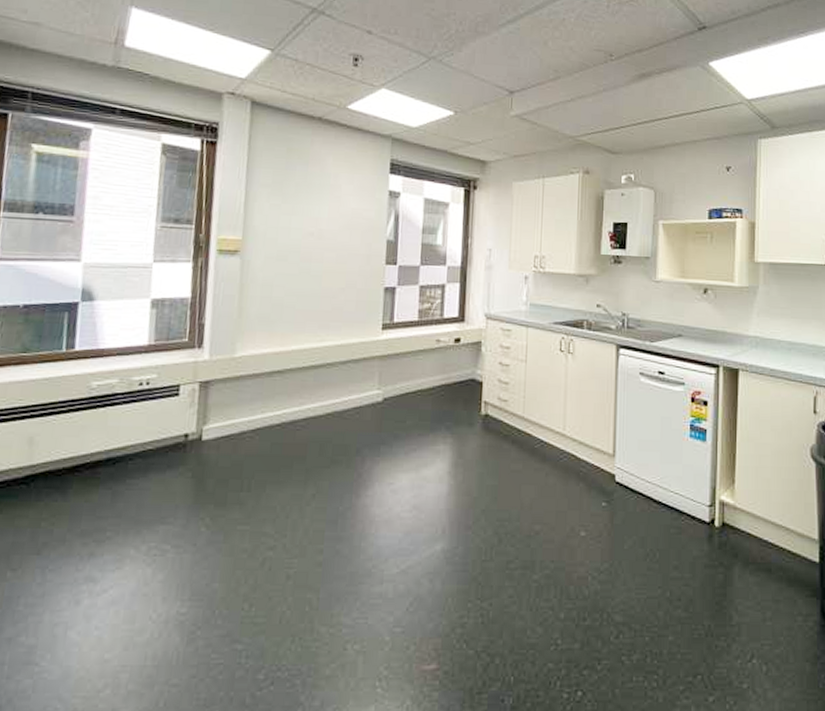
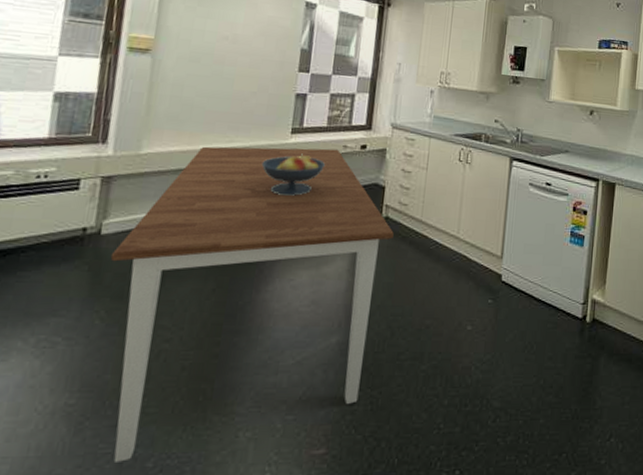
dining table: none [212,343,495,673] -> present [110,146,394,462]
fruit bowl: none [354,351,418,395] -> present [261,155,325,196]

